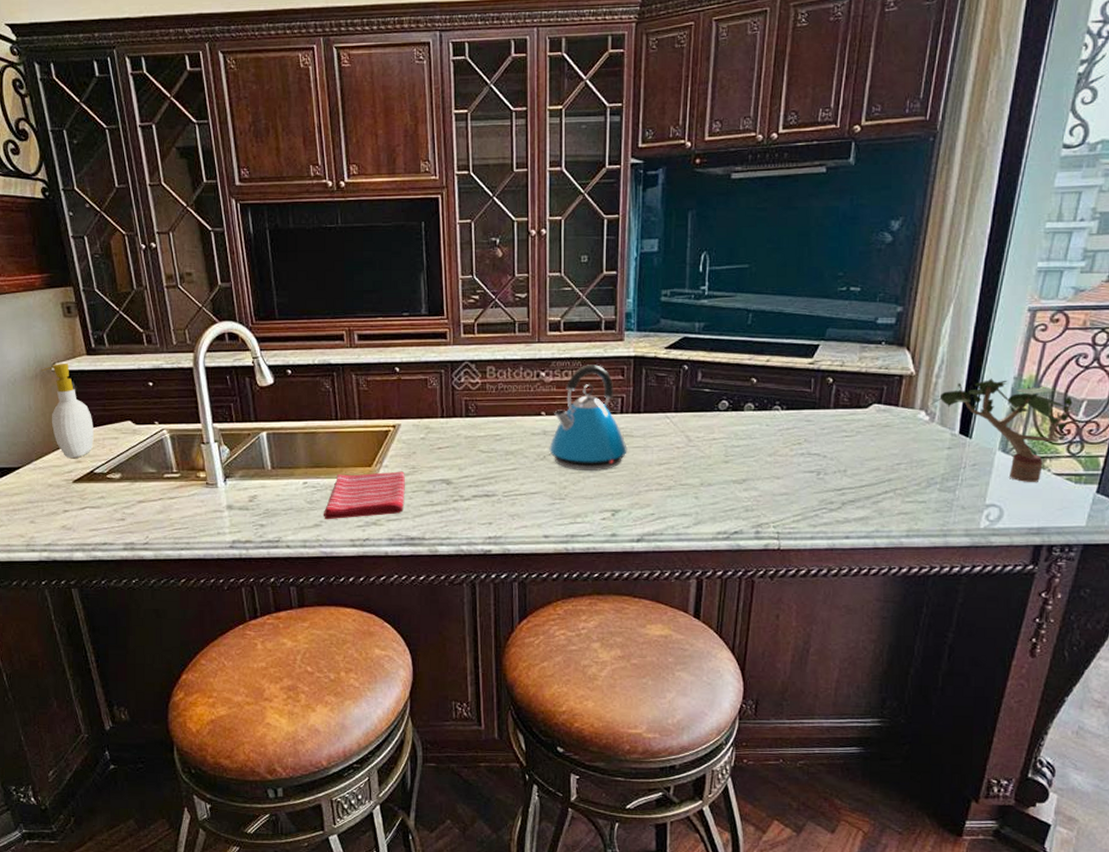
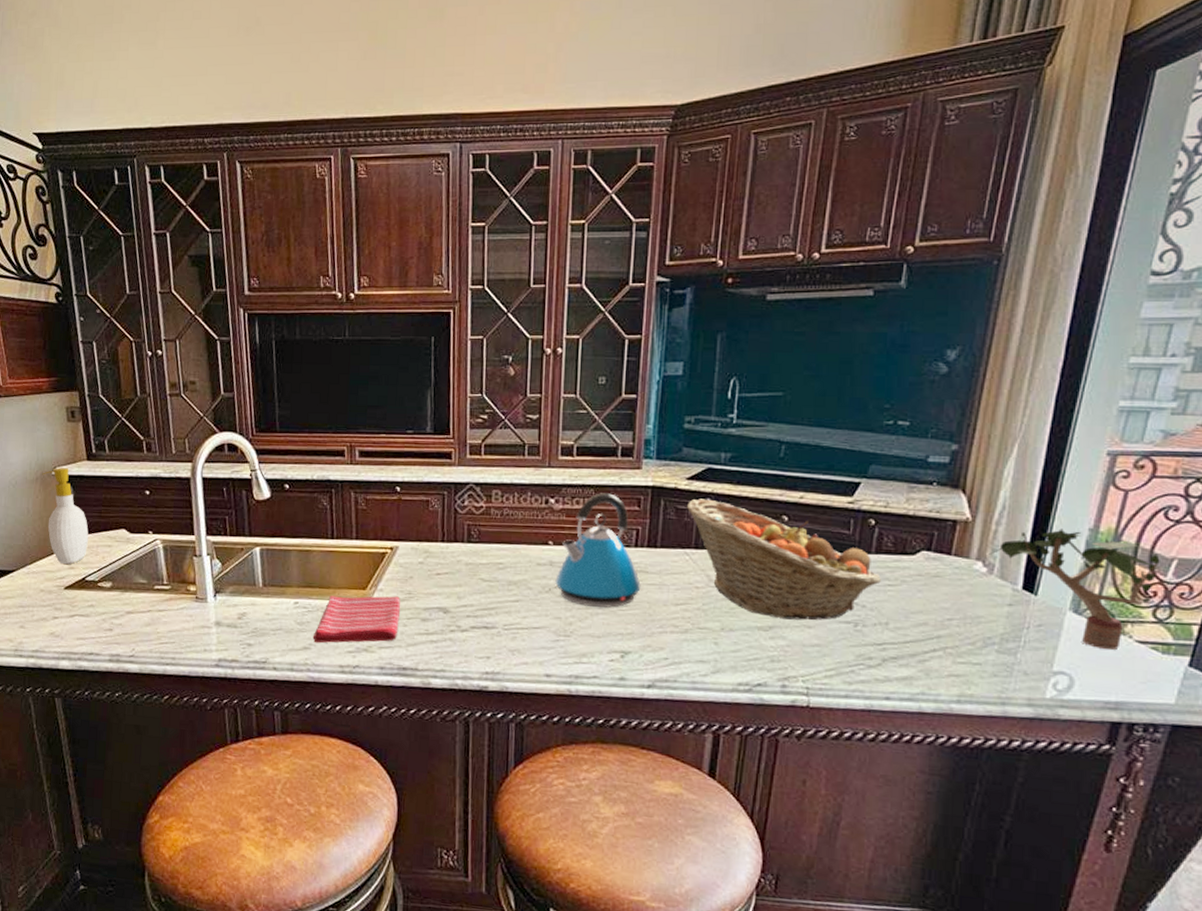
fruit basket: none [665,366,839,472] -> present [686,498,881,620]

